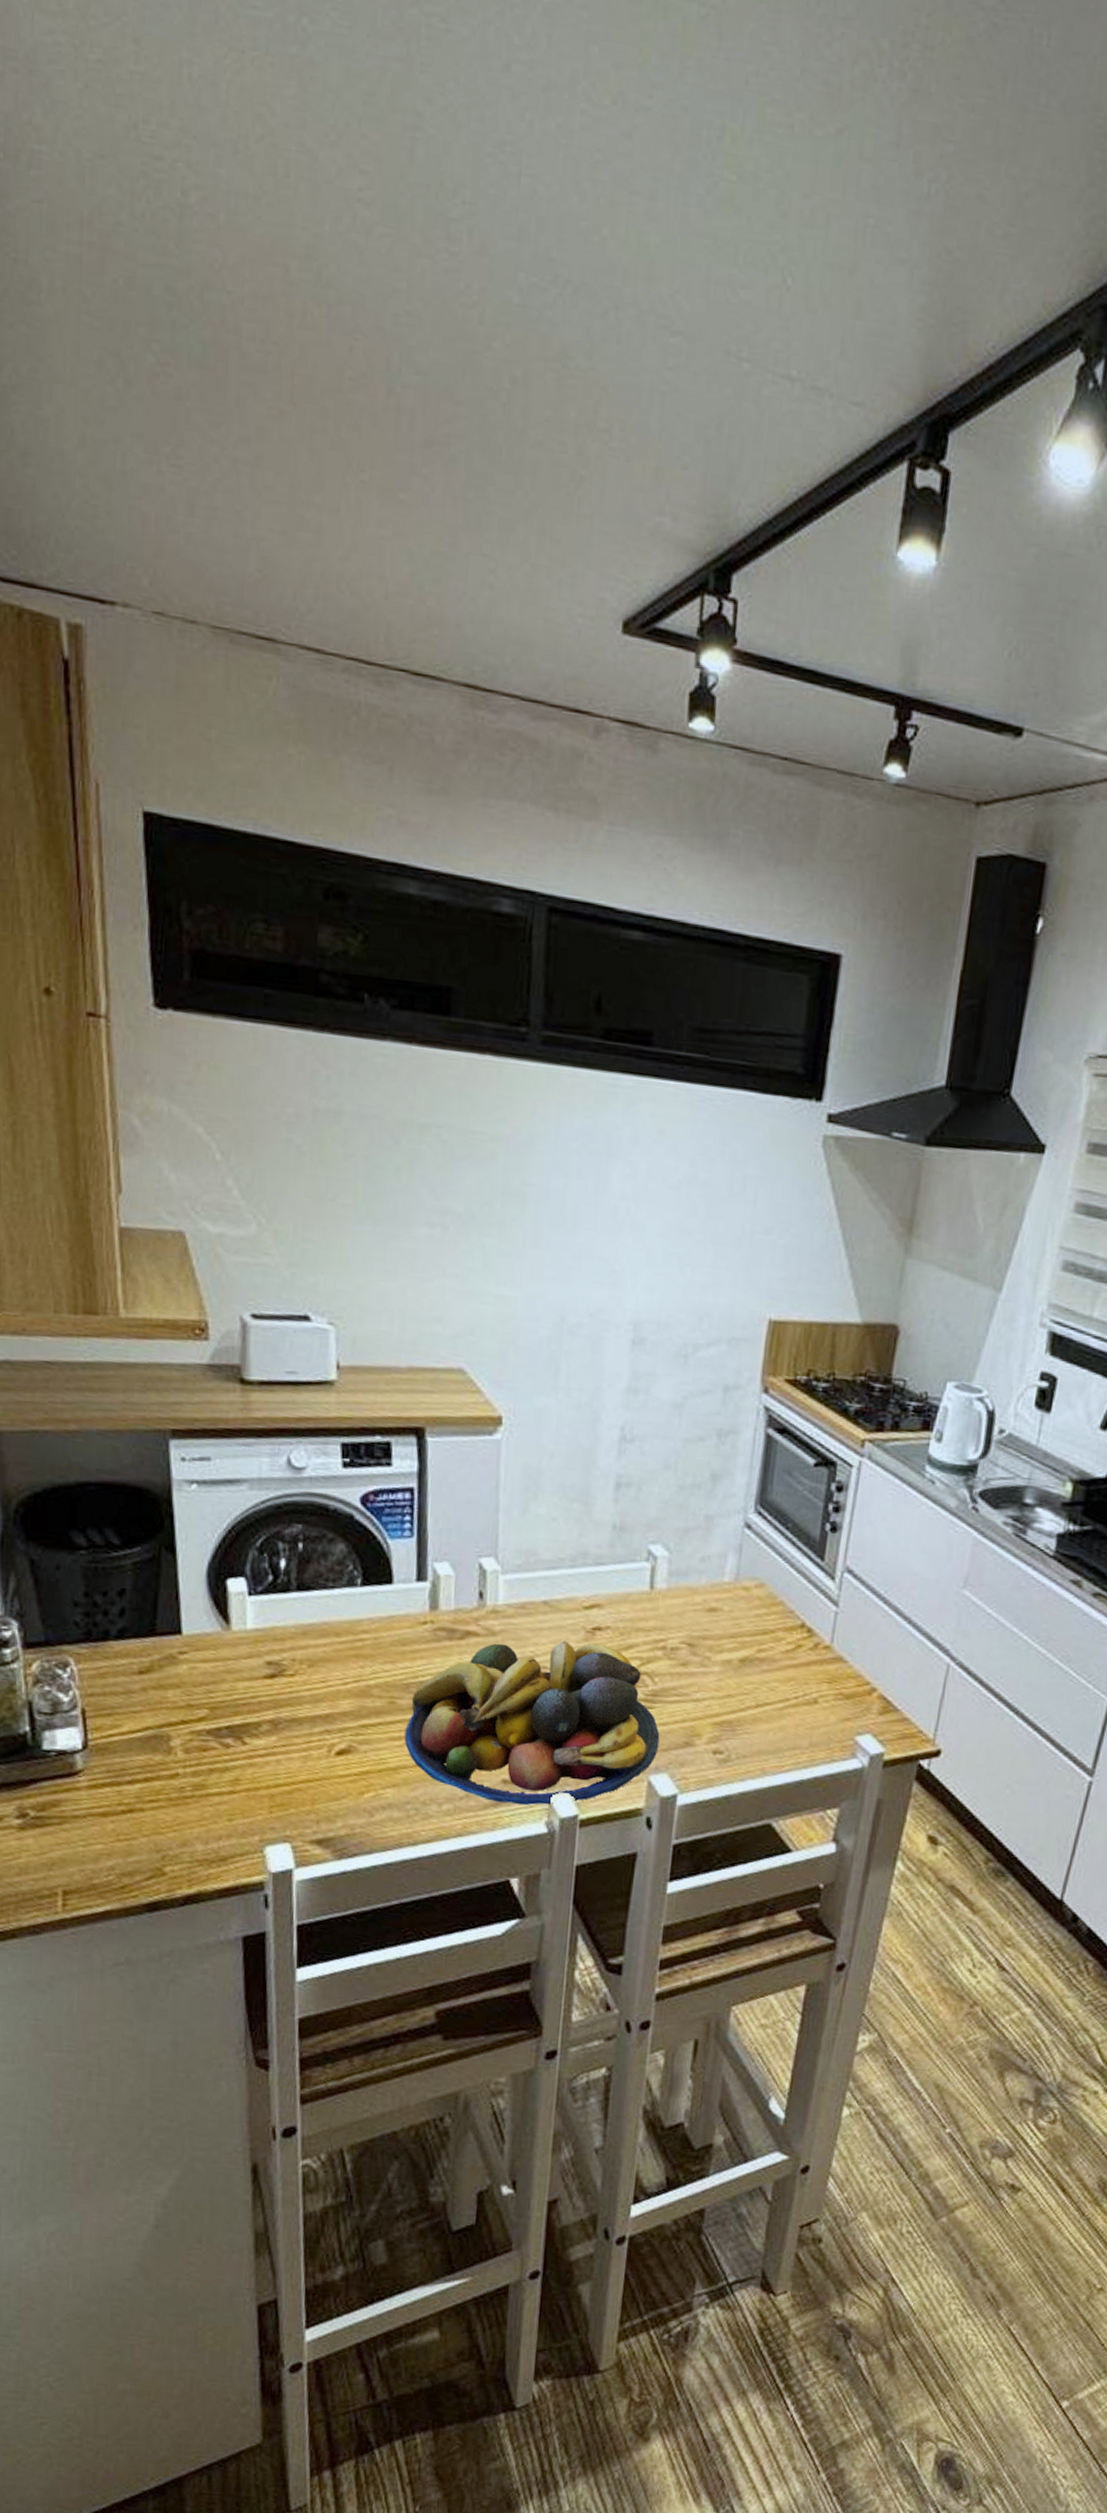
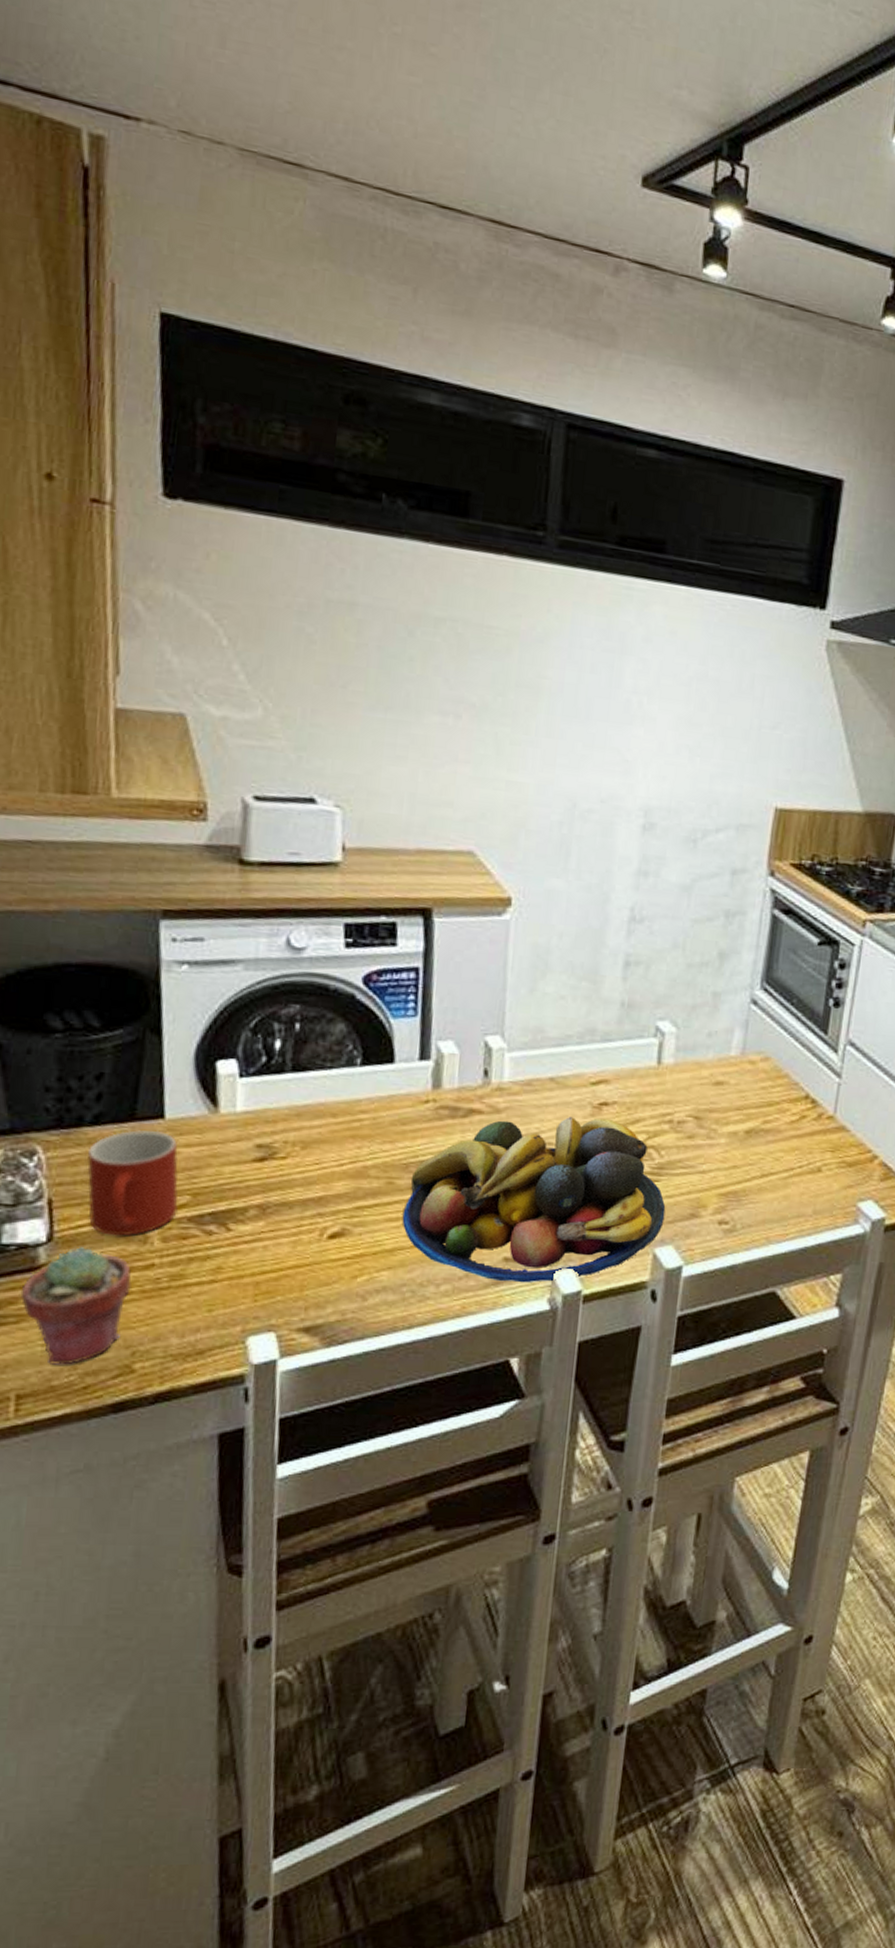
potted succulent: none [62,1755,159,1865] -> present [20,1247,132,1365]
mug: none [115,1645,197,1746] -> present [87,1130,178,1236]

